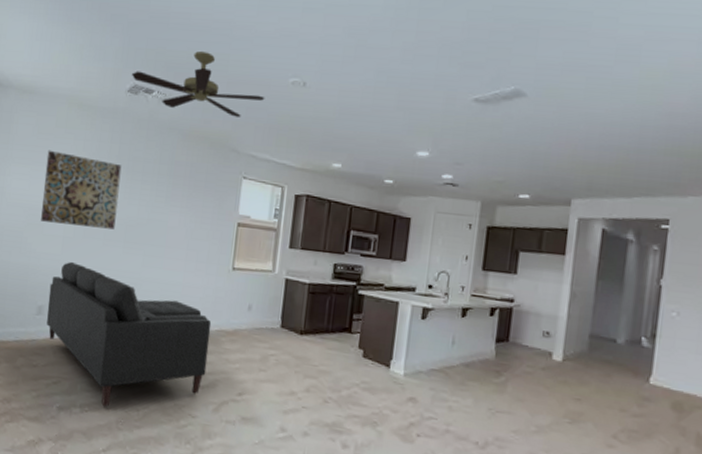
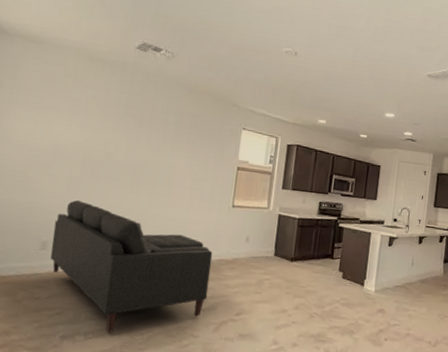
wall art: present [41,150,122,230] -> none [46,96,130,171]
ceiling fan: present [131,50,265,117] -> none [140,18,263,78]

